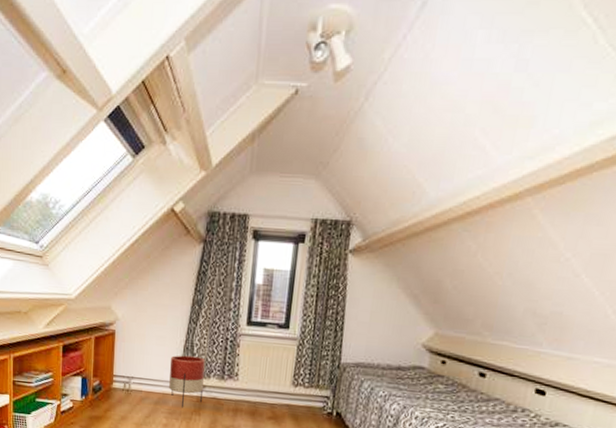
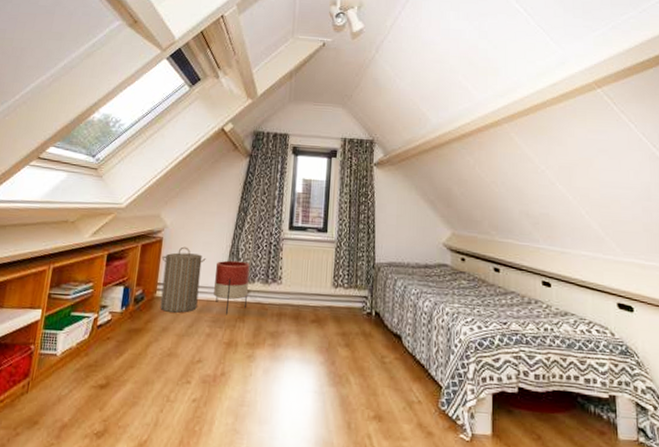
laundry hamper: none [116,340,160,404] -> present [160,246,206,313]

